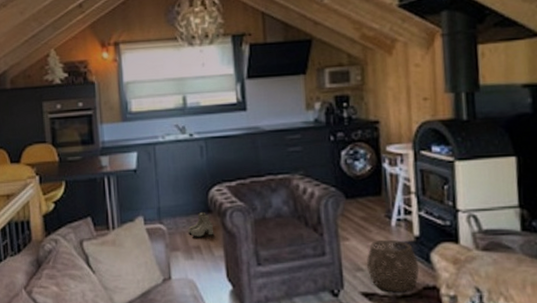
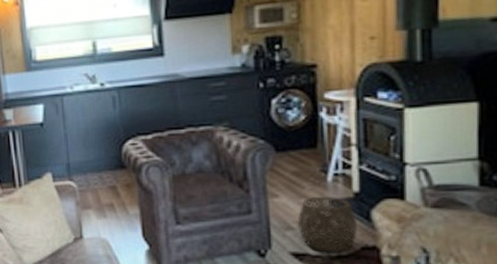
boots: present [188,212,213,237] -> none [100,168,128,194]

